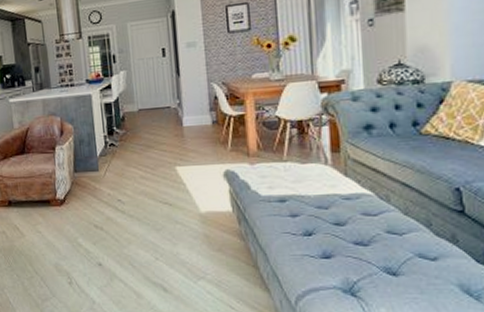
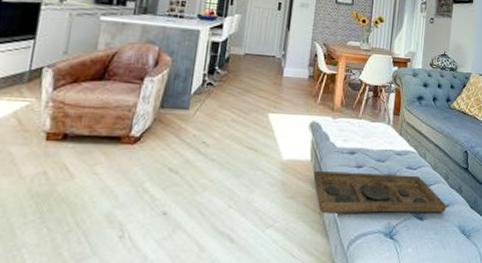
decorative tray: none [238,221,434,268] -> present [313,170,447,214]

